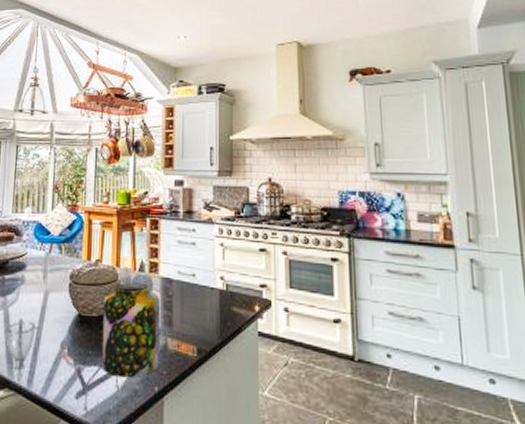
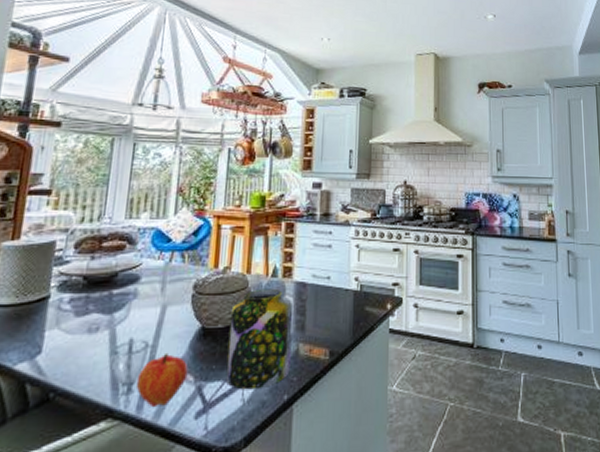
fruit: none [26,335,69,383] -> present [136,352,189,407]

